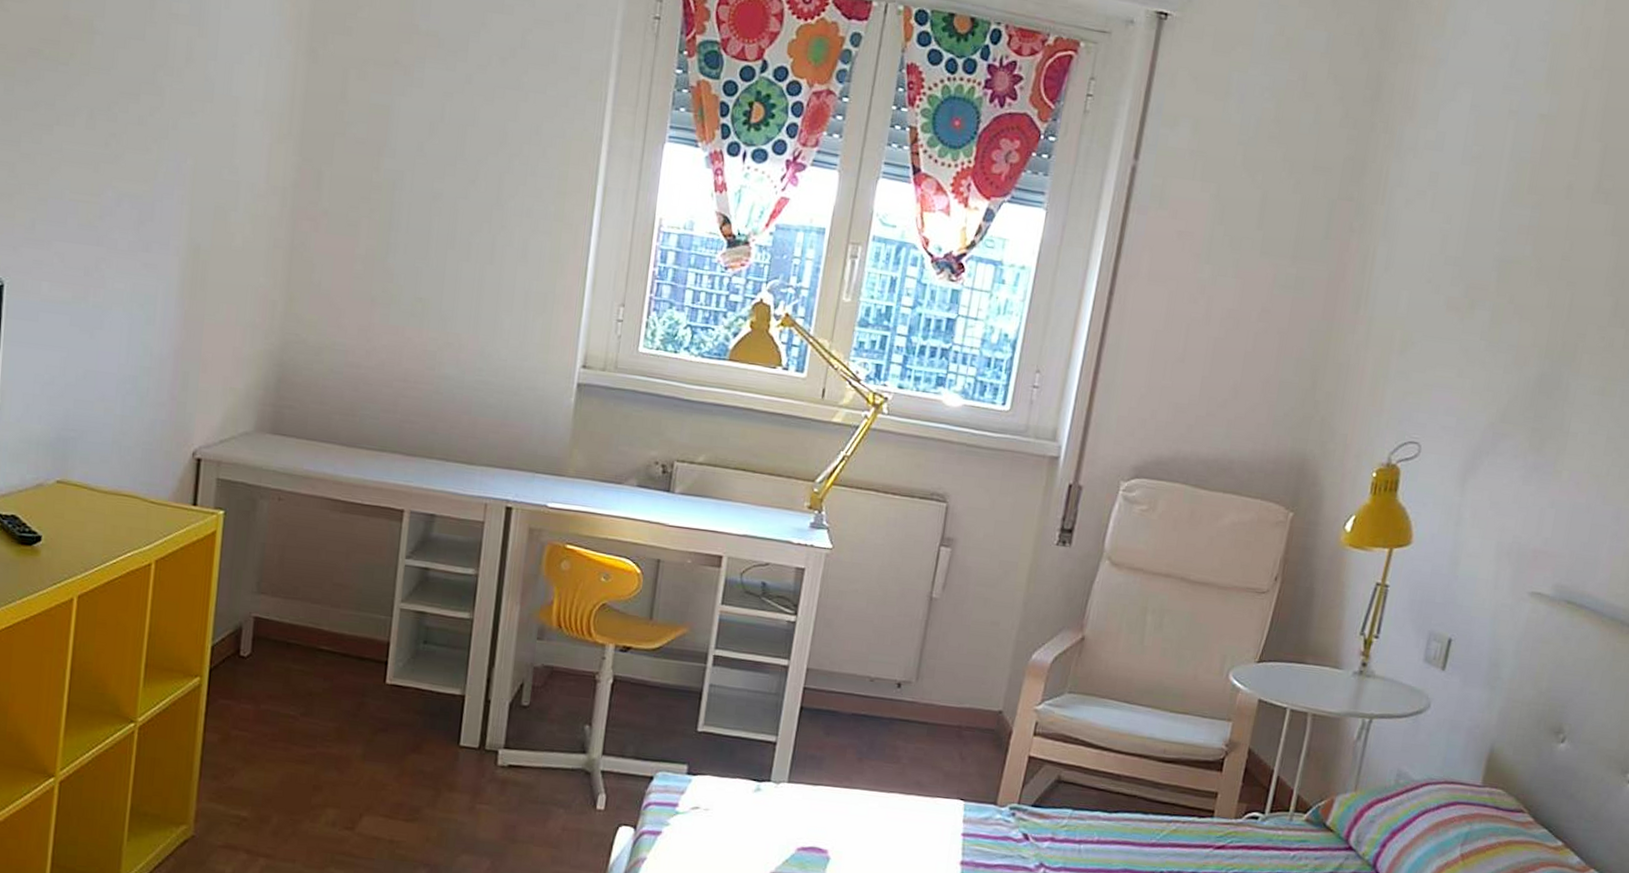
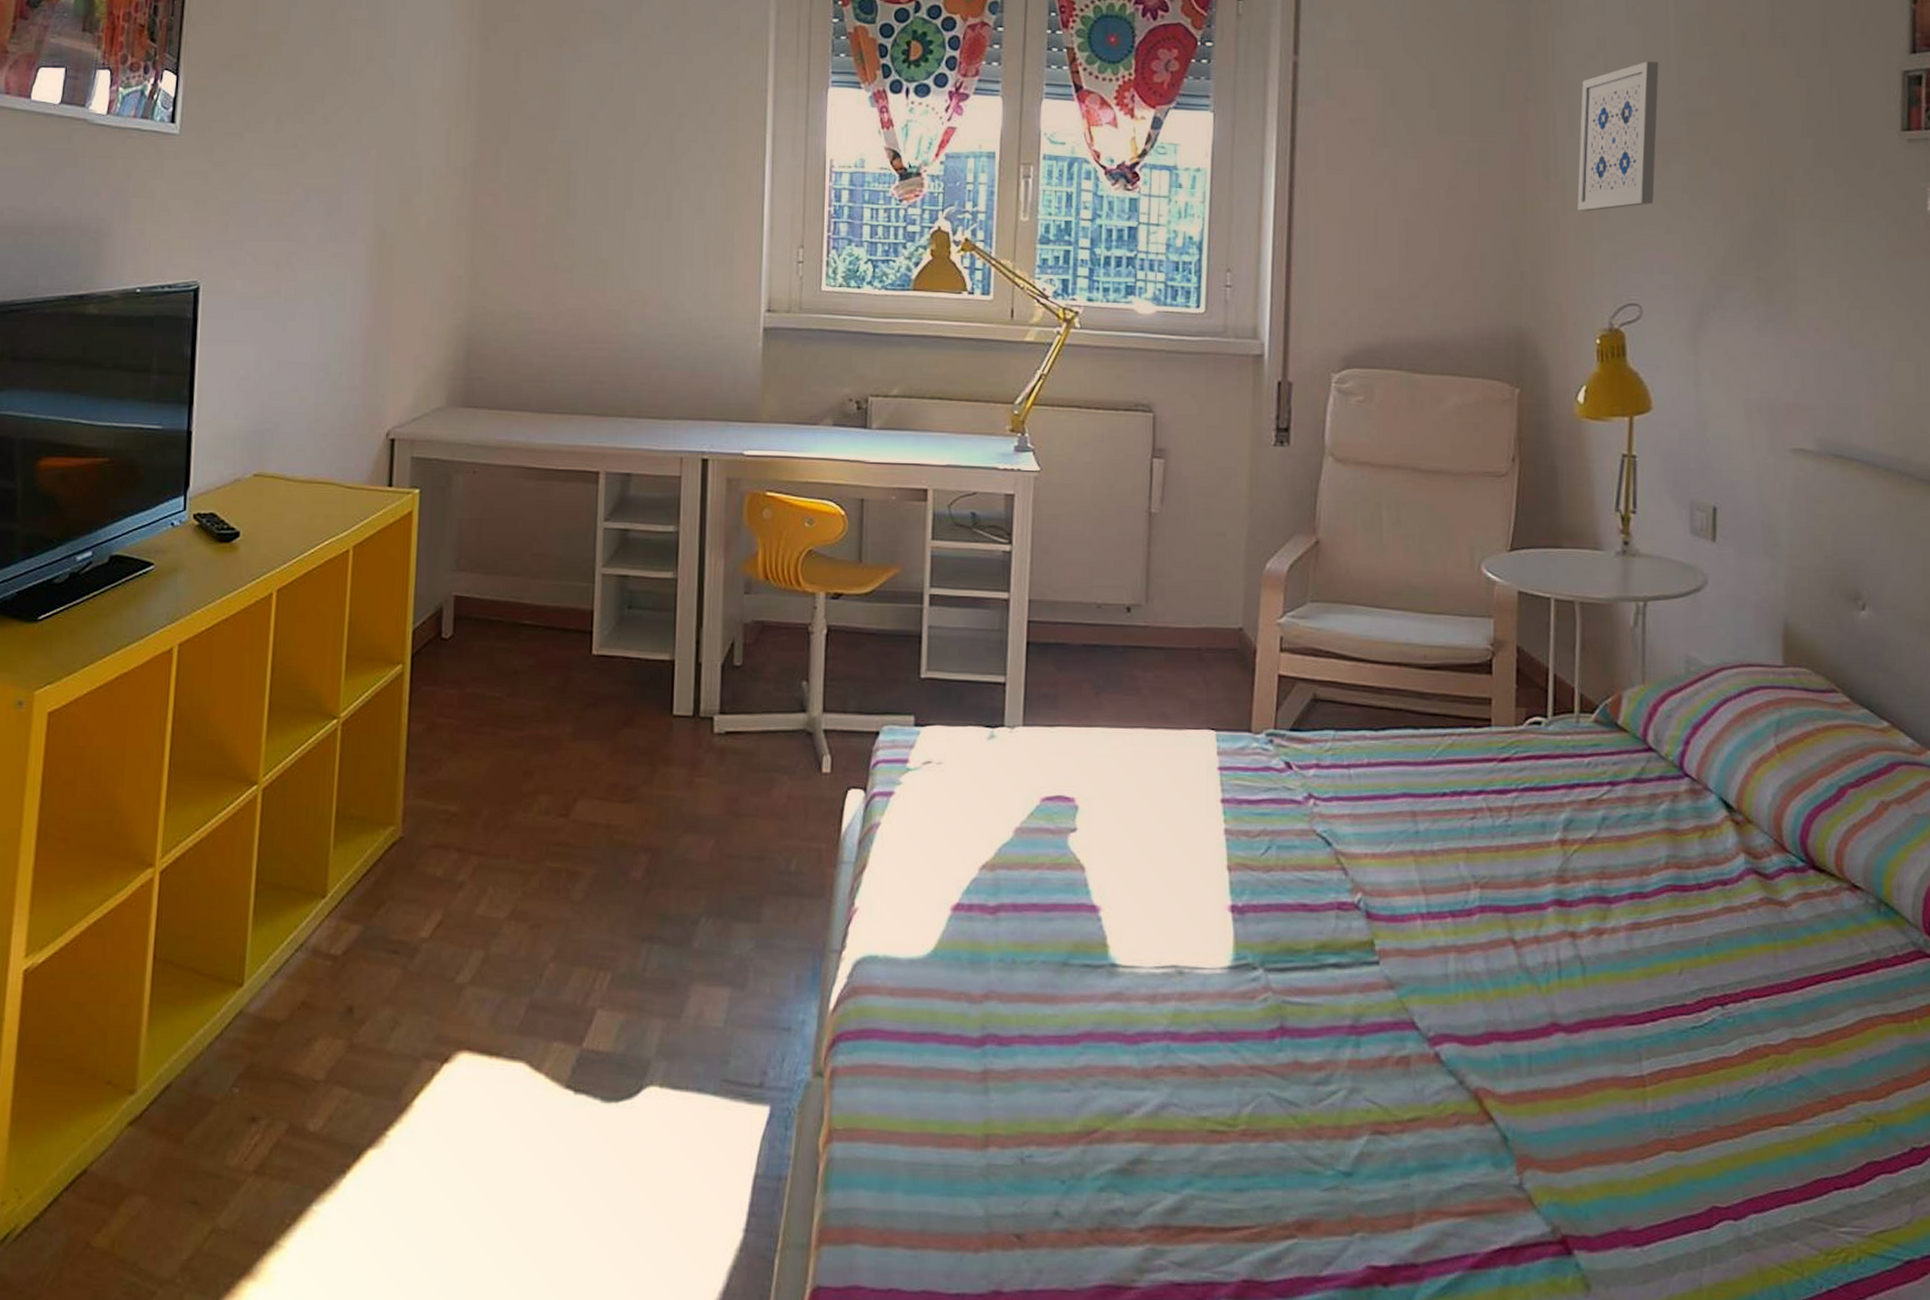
wall art: none [1379,203,1484,348] -> present [1577,61,1659,211]

